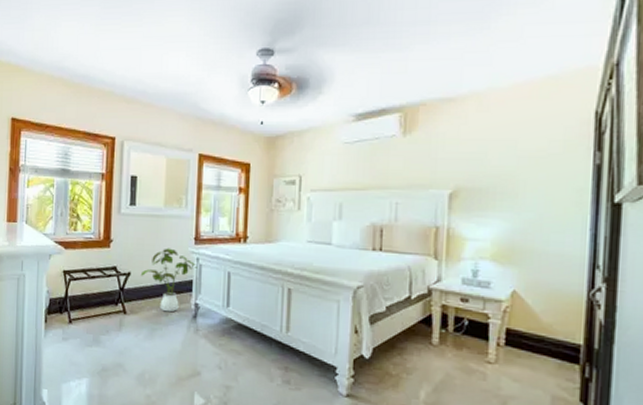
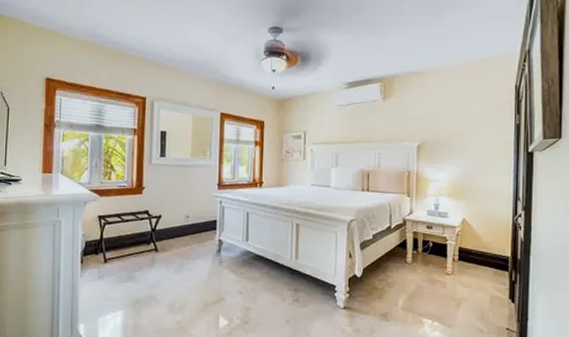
house plant: present [140,248,198,312] -> none [170,193,221,248]

